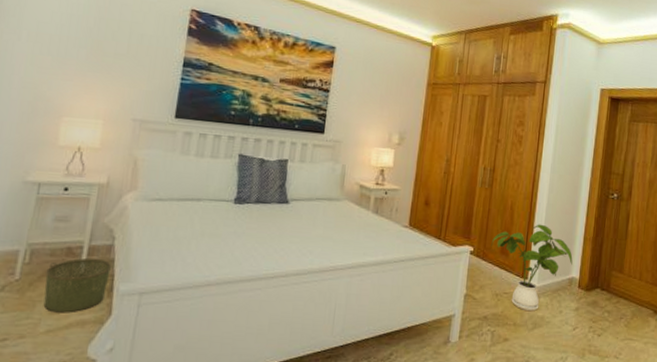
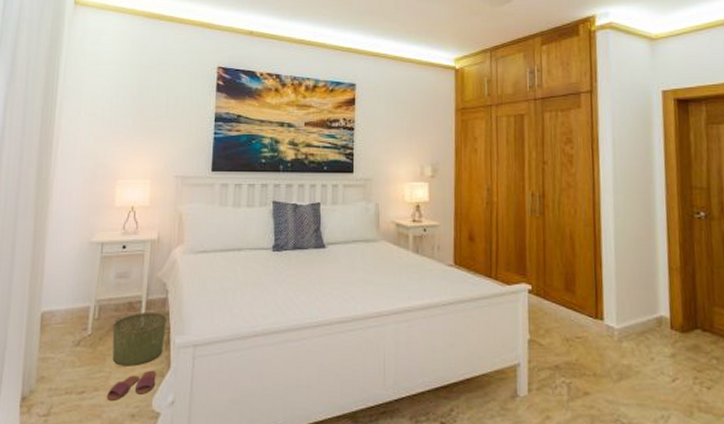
slippers: none [33,317,95,348] -> present [106,370,156,400]
house plant: present [491,224,573,312] -> none [552,254,658,359]

